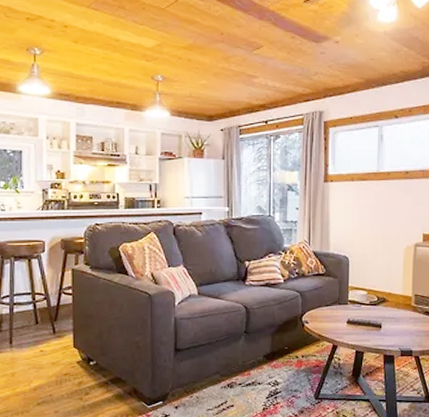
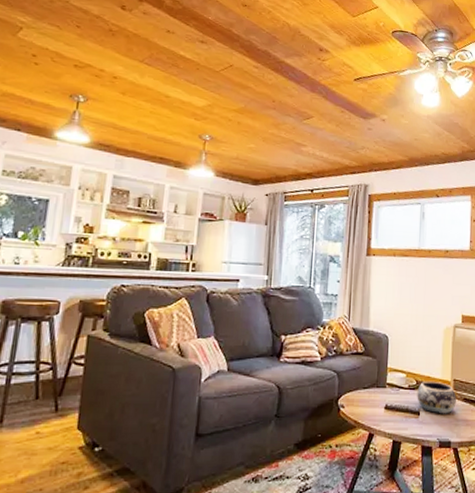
decorative bowl: none [378,296,418,327] -> present [417,381,456,414]

